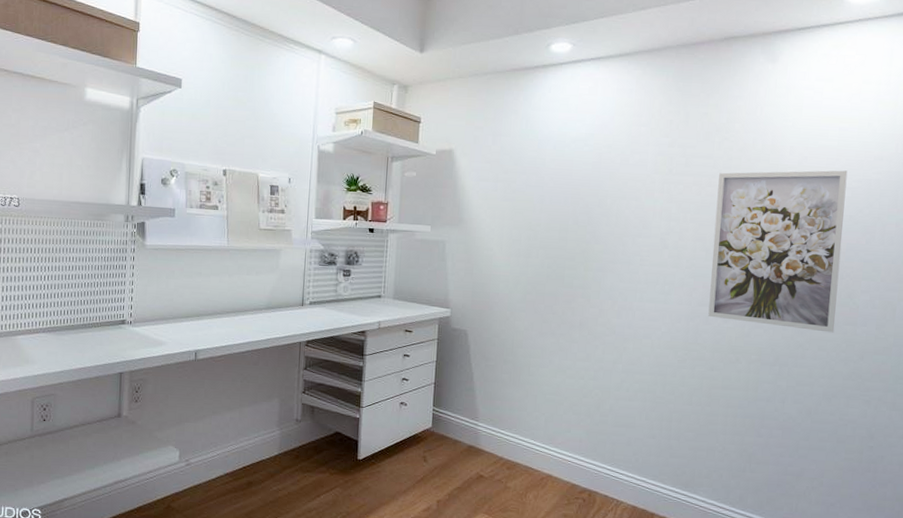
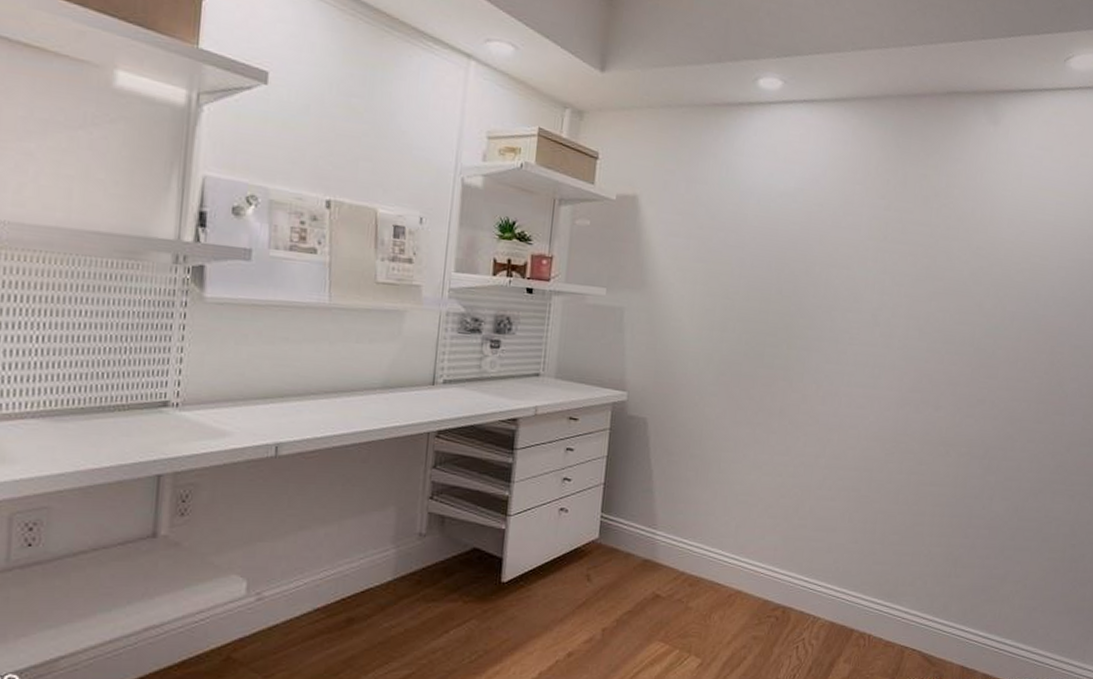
wall art: present [708,170,848,333] -> none [919,243,1063,423]

